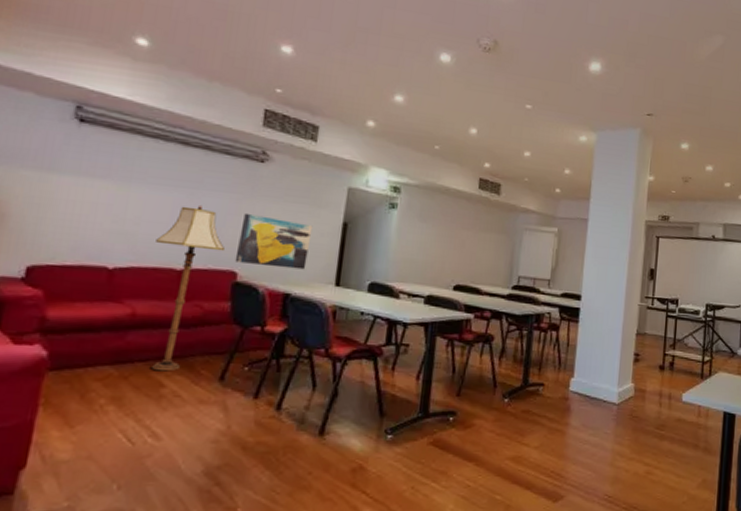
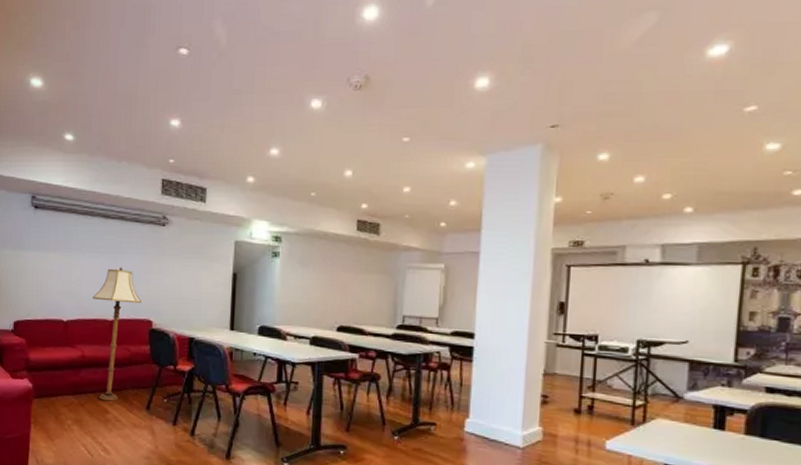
wall art: present [234,212,313,270] -> none [149,270,208,317]

